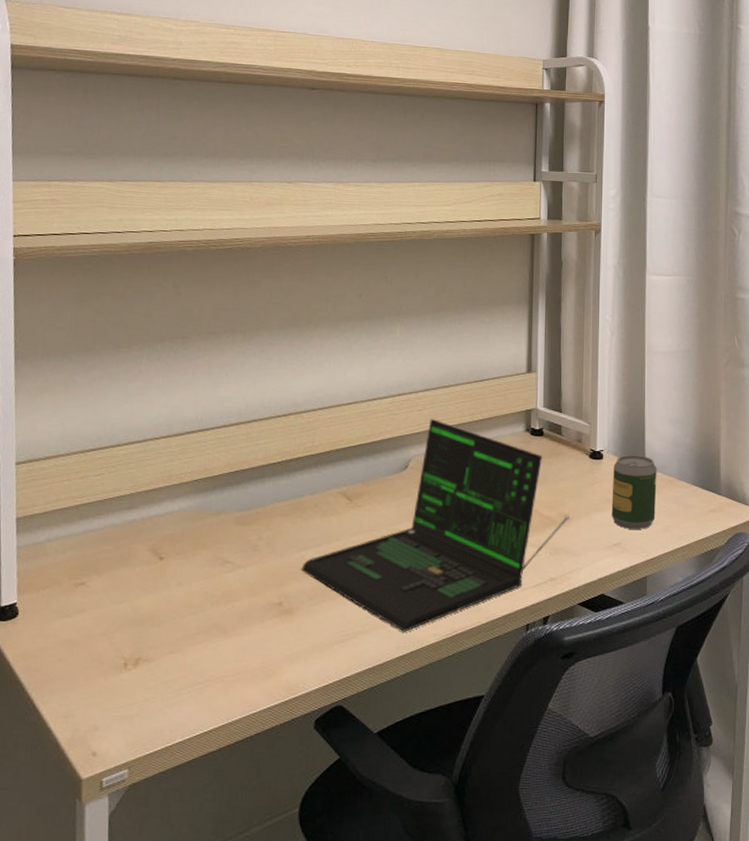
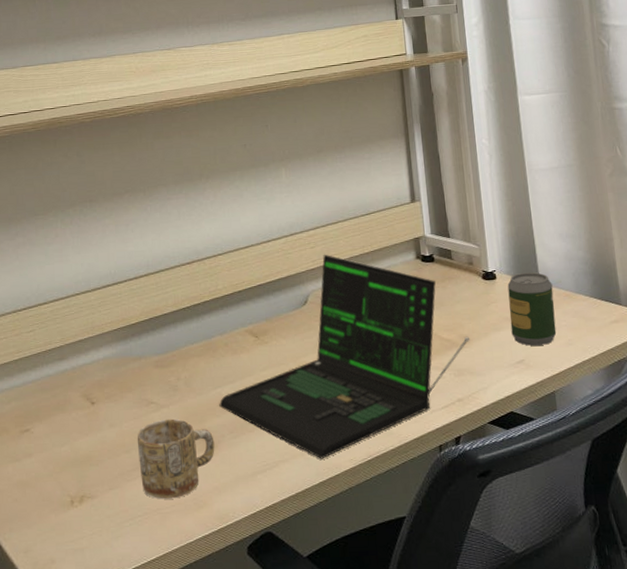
mug: none [206,580,292,666] -> present [137,418,215,500]

